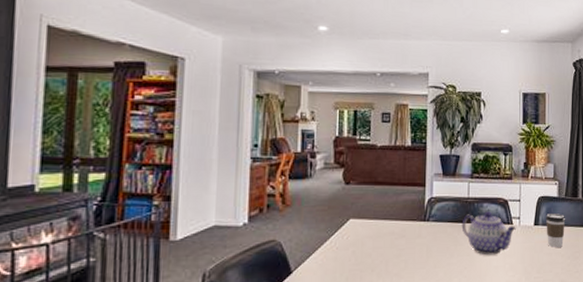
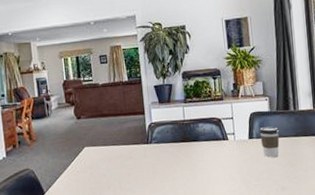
teapot: present [461,211,516,256] -> none [181,130,232,169]

